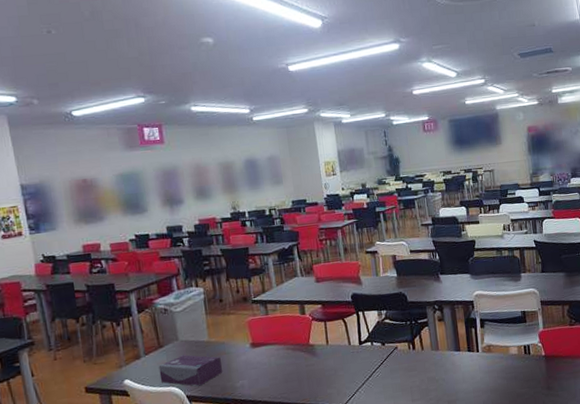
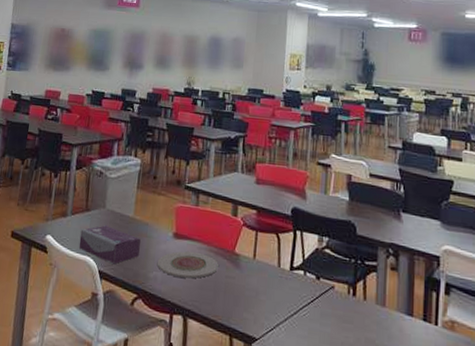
plate: none [240,353,298,380] -> present [157,251,218,279]

